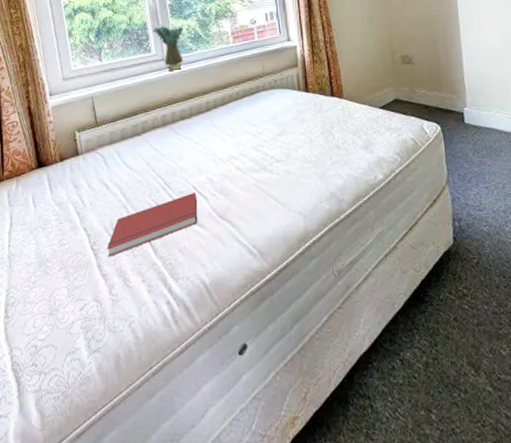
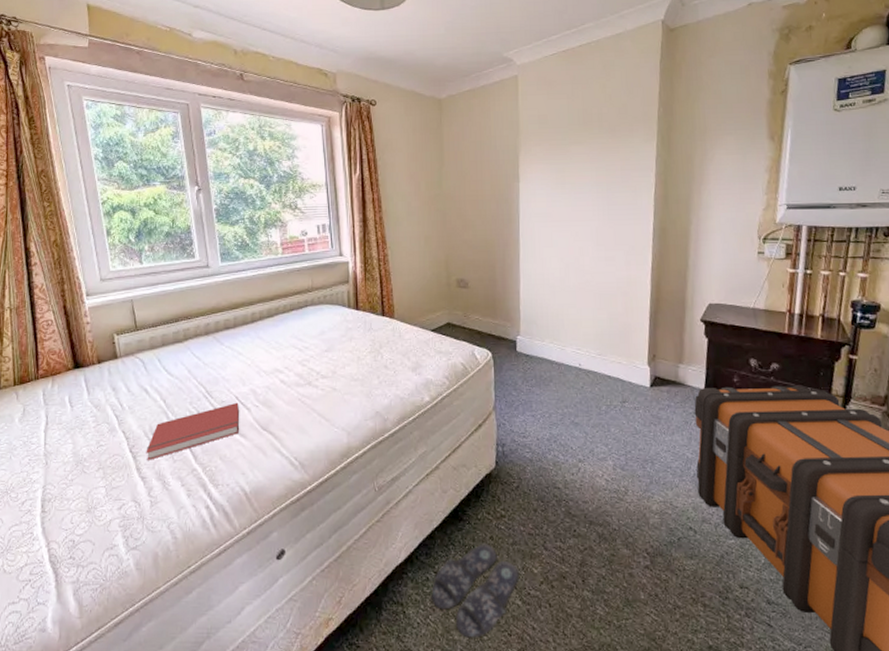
vase: present [152,24,184,72] -> none [196,229,230,280]
slippers: none [399,326,488,432] -> present [432,544,519,638]

